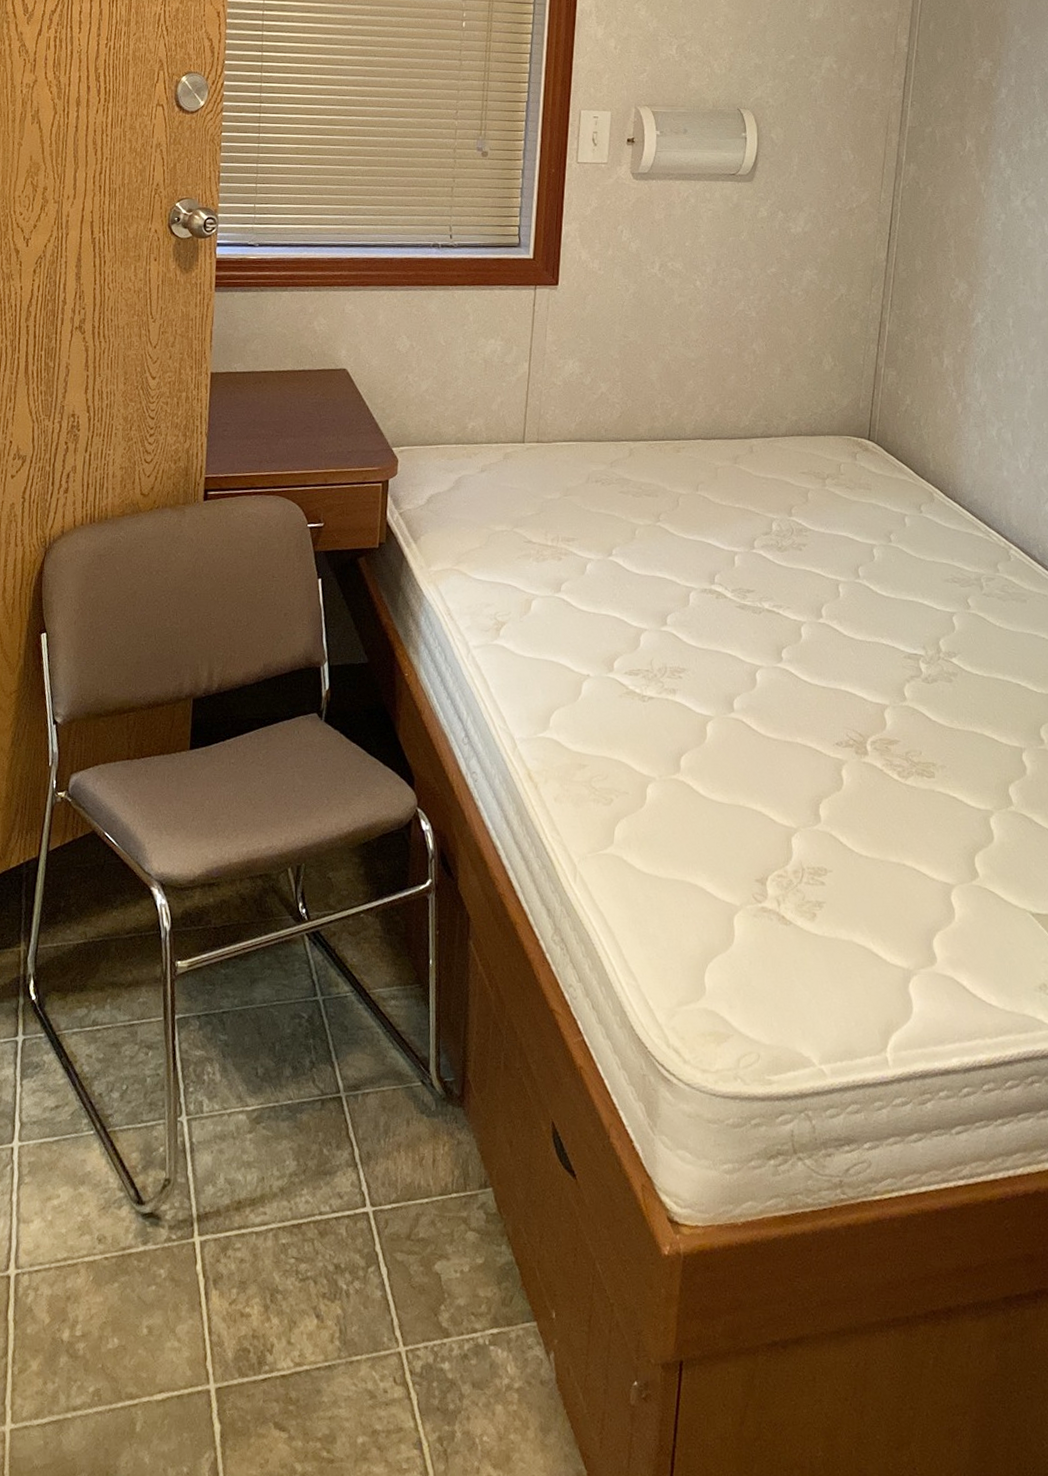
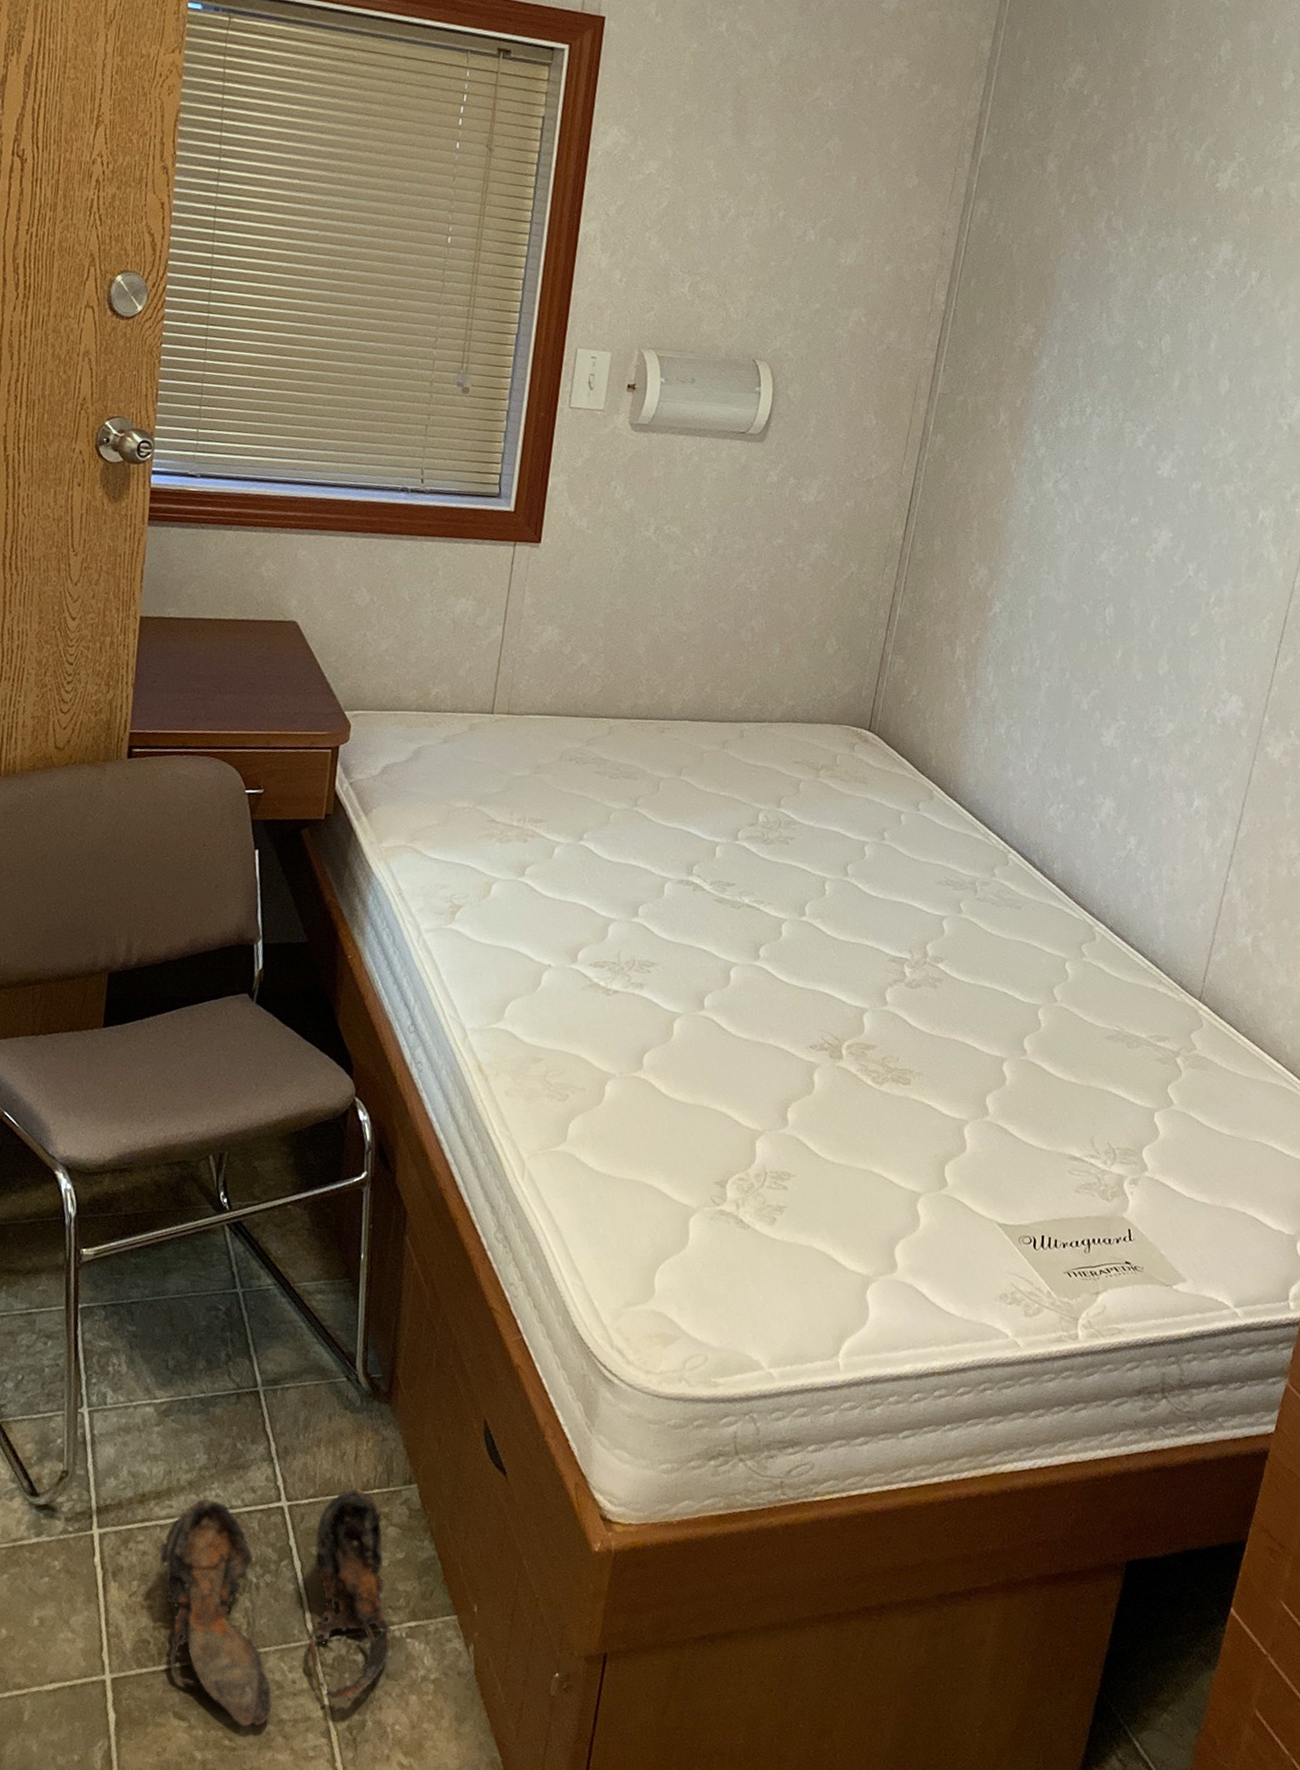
shoes: none [255,1193,476,1438] -> present [159,1488,392,1727]

